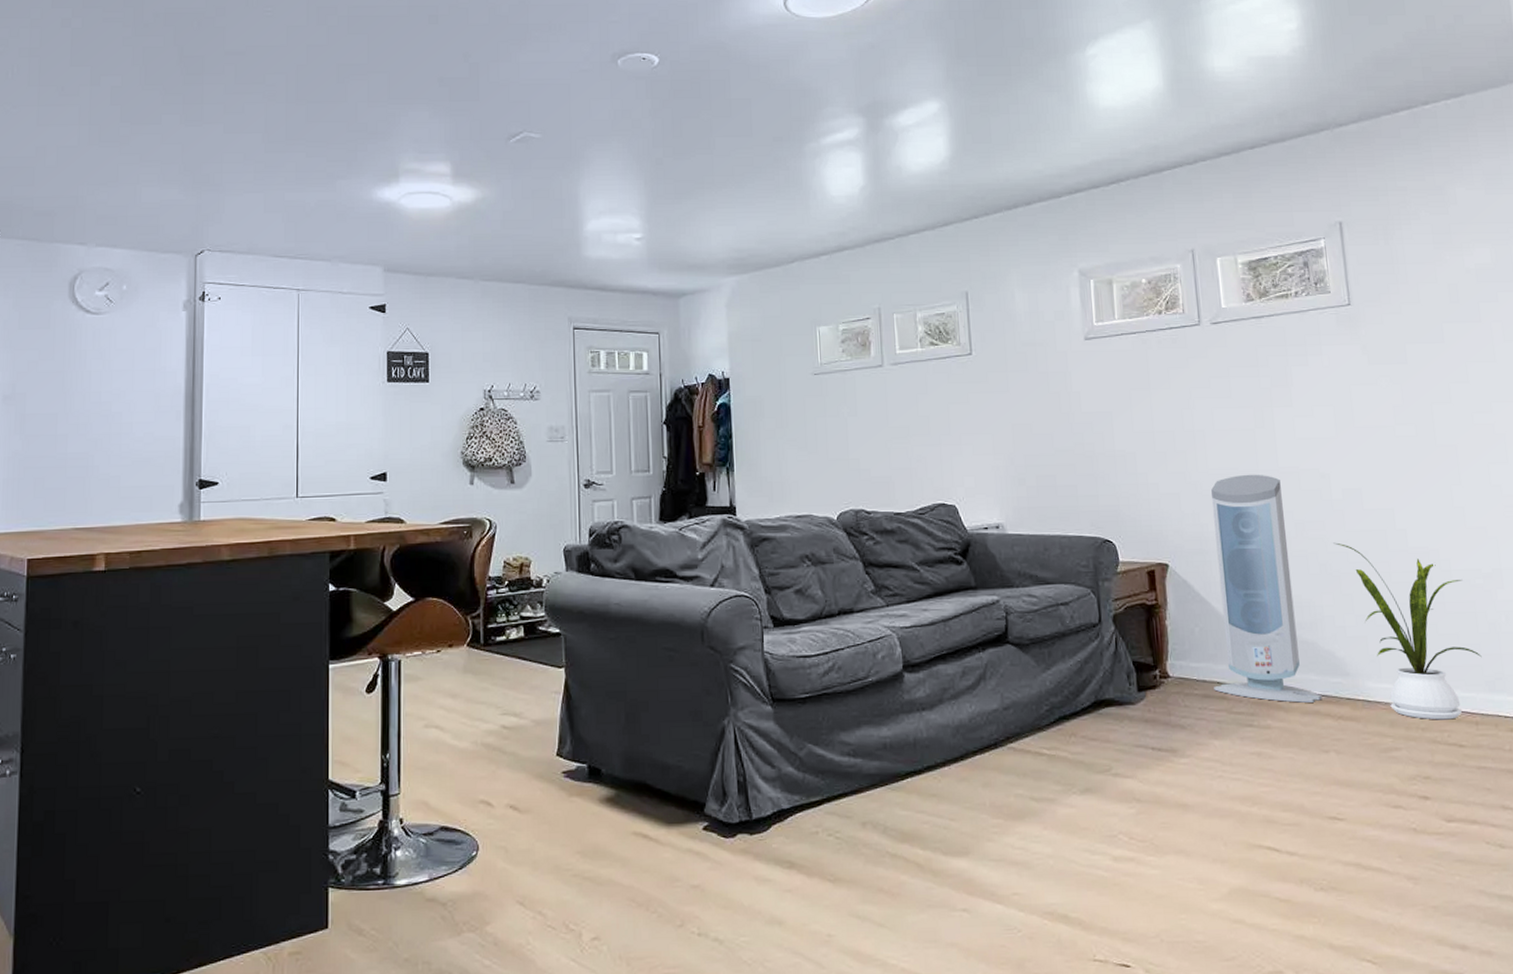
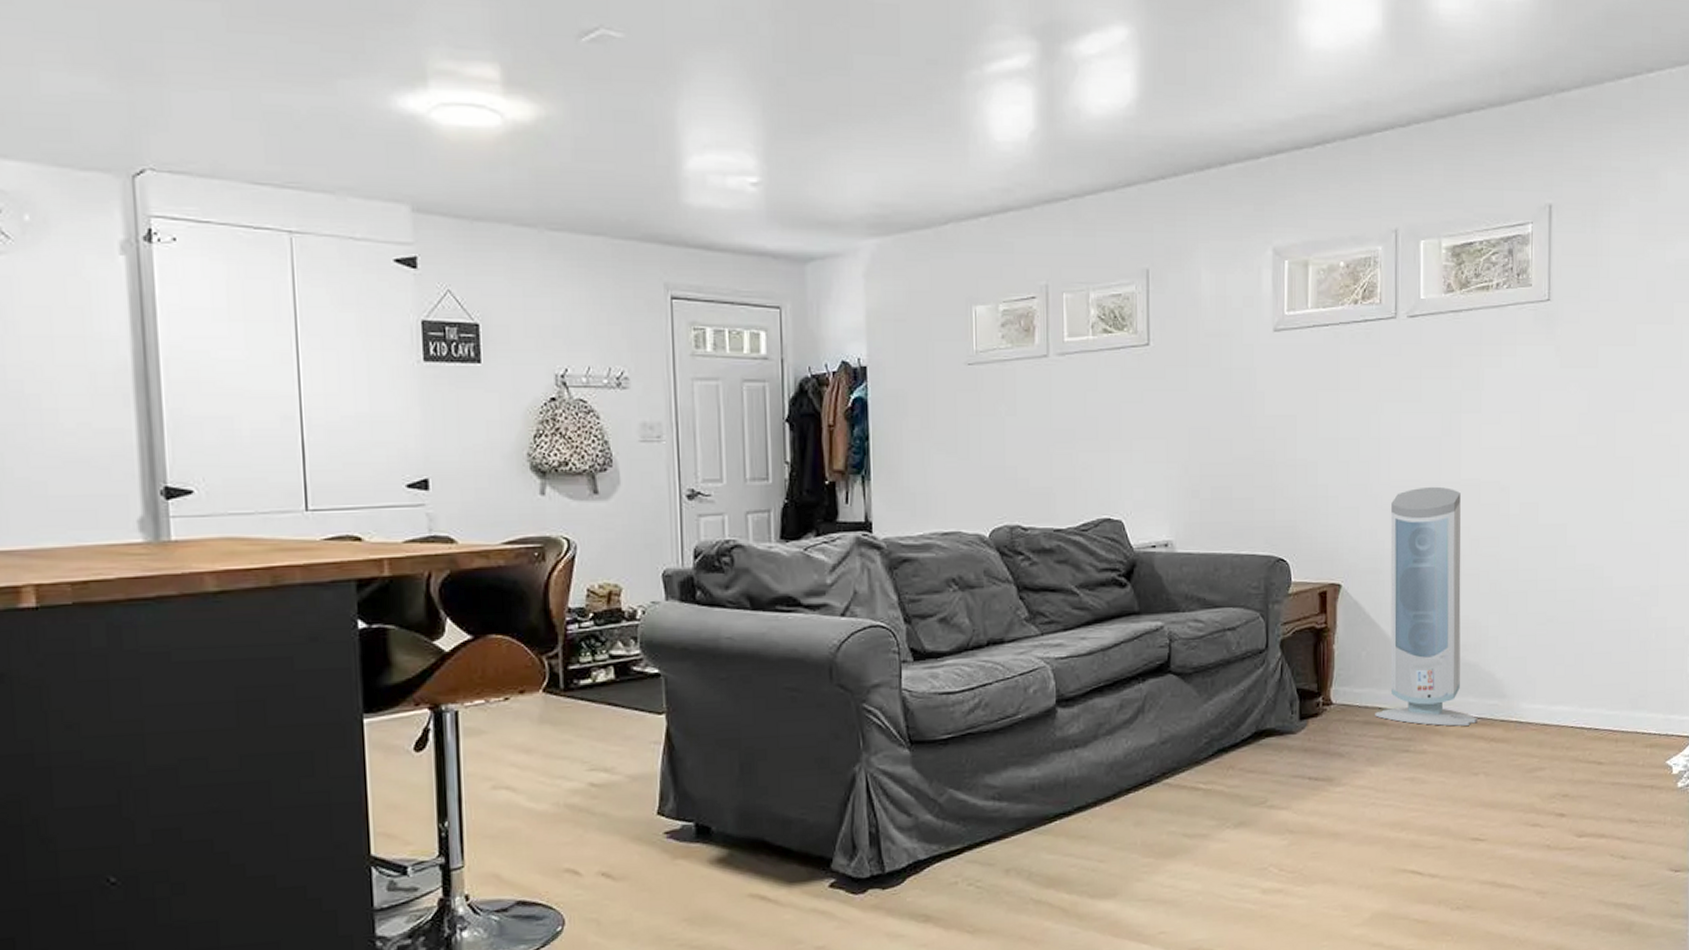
house plant: present [1333,542,1482,720] -> none [1505,560,1629,739]

